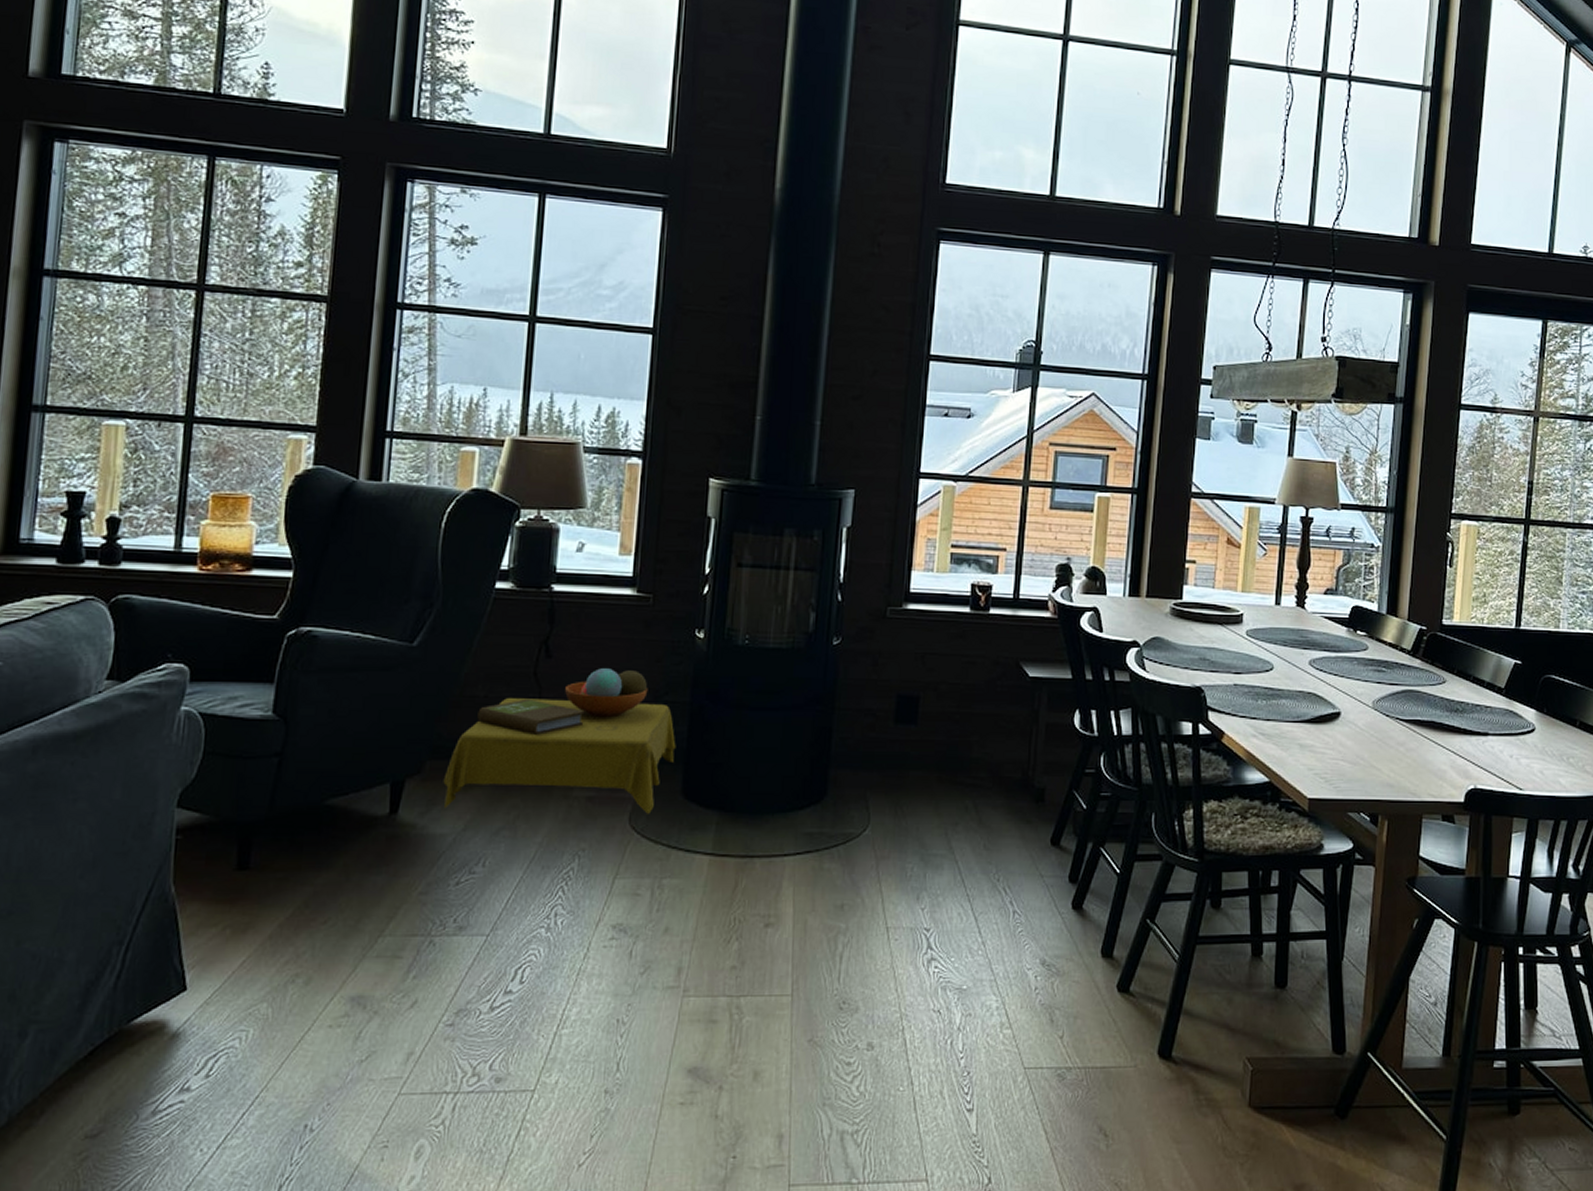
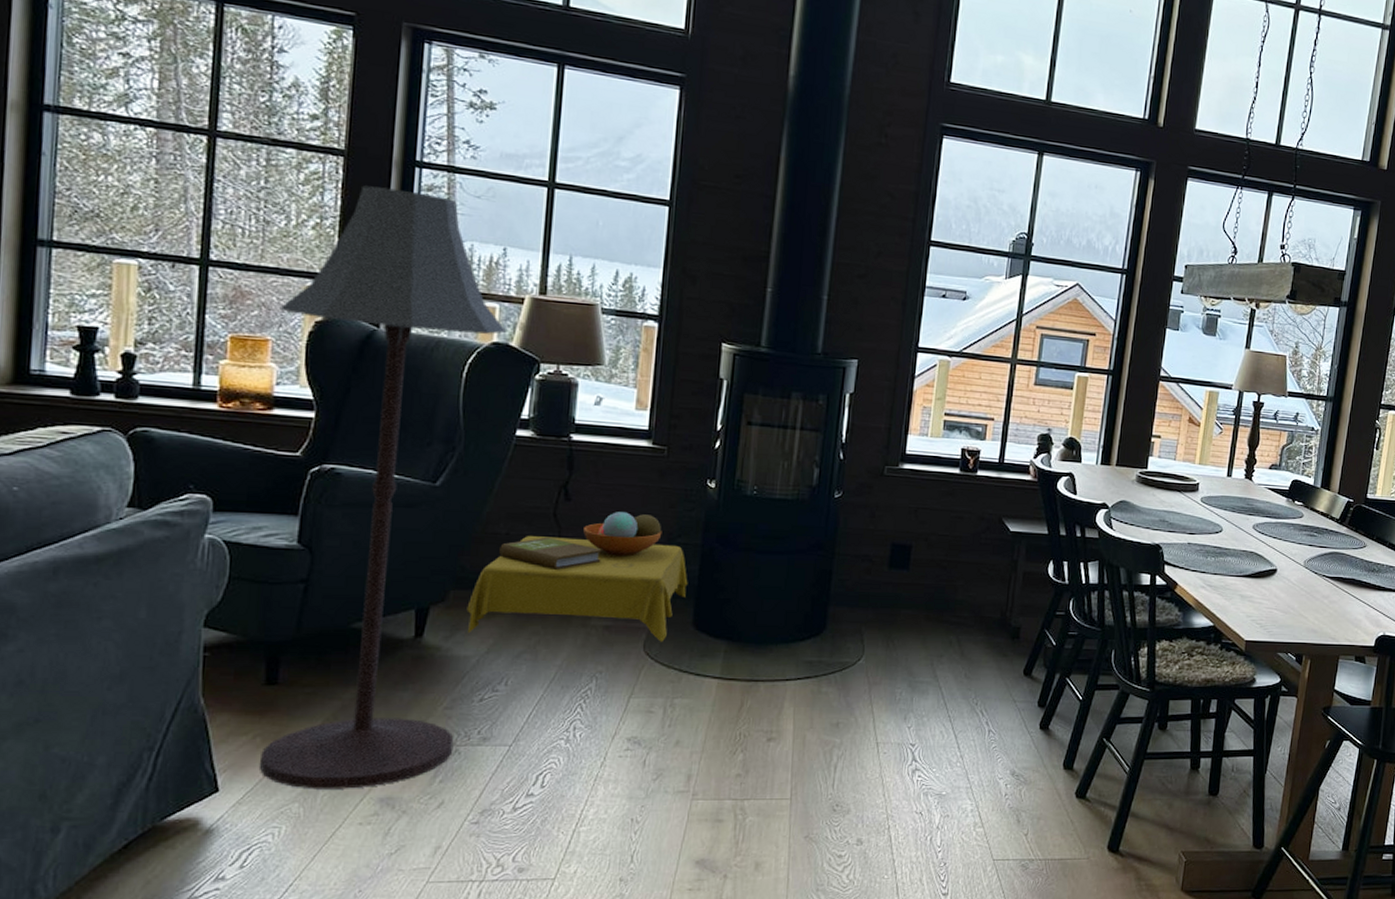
floor lamp: none [227,331,486,987] -> present [258,185,506,789]

